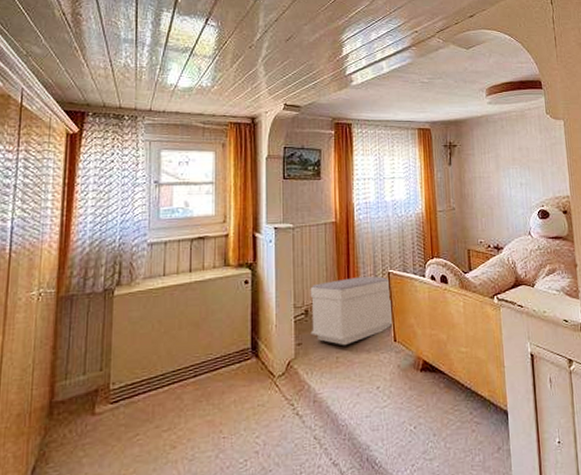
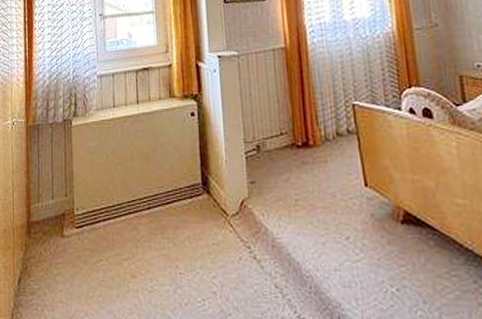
bench: present [310,276,393,345] -> none [260,109,362,186]

